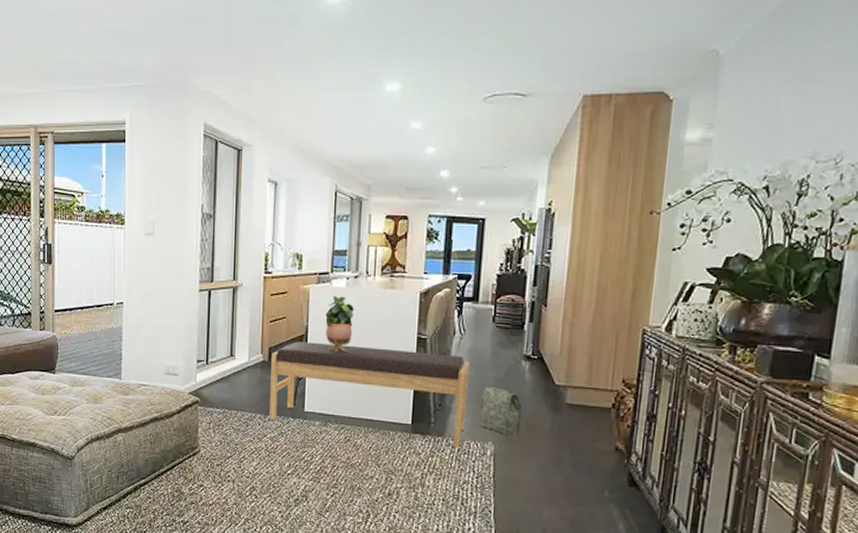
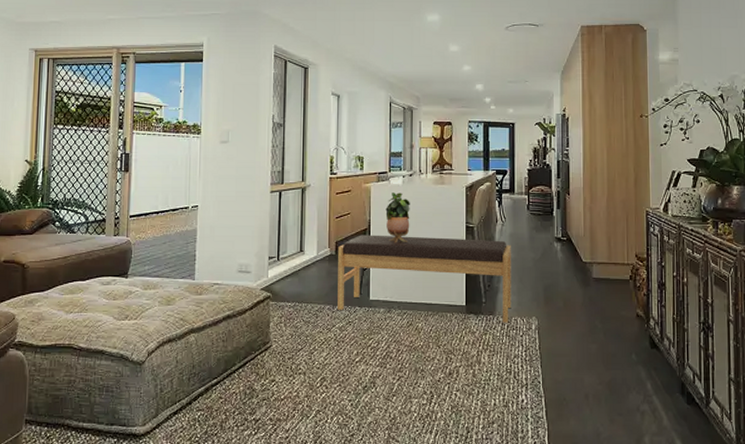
bag: present [478,386,522,436] -> none [523,266,558,310]

